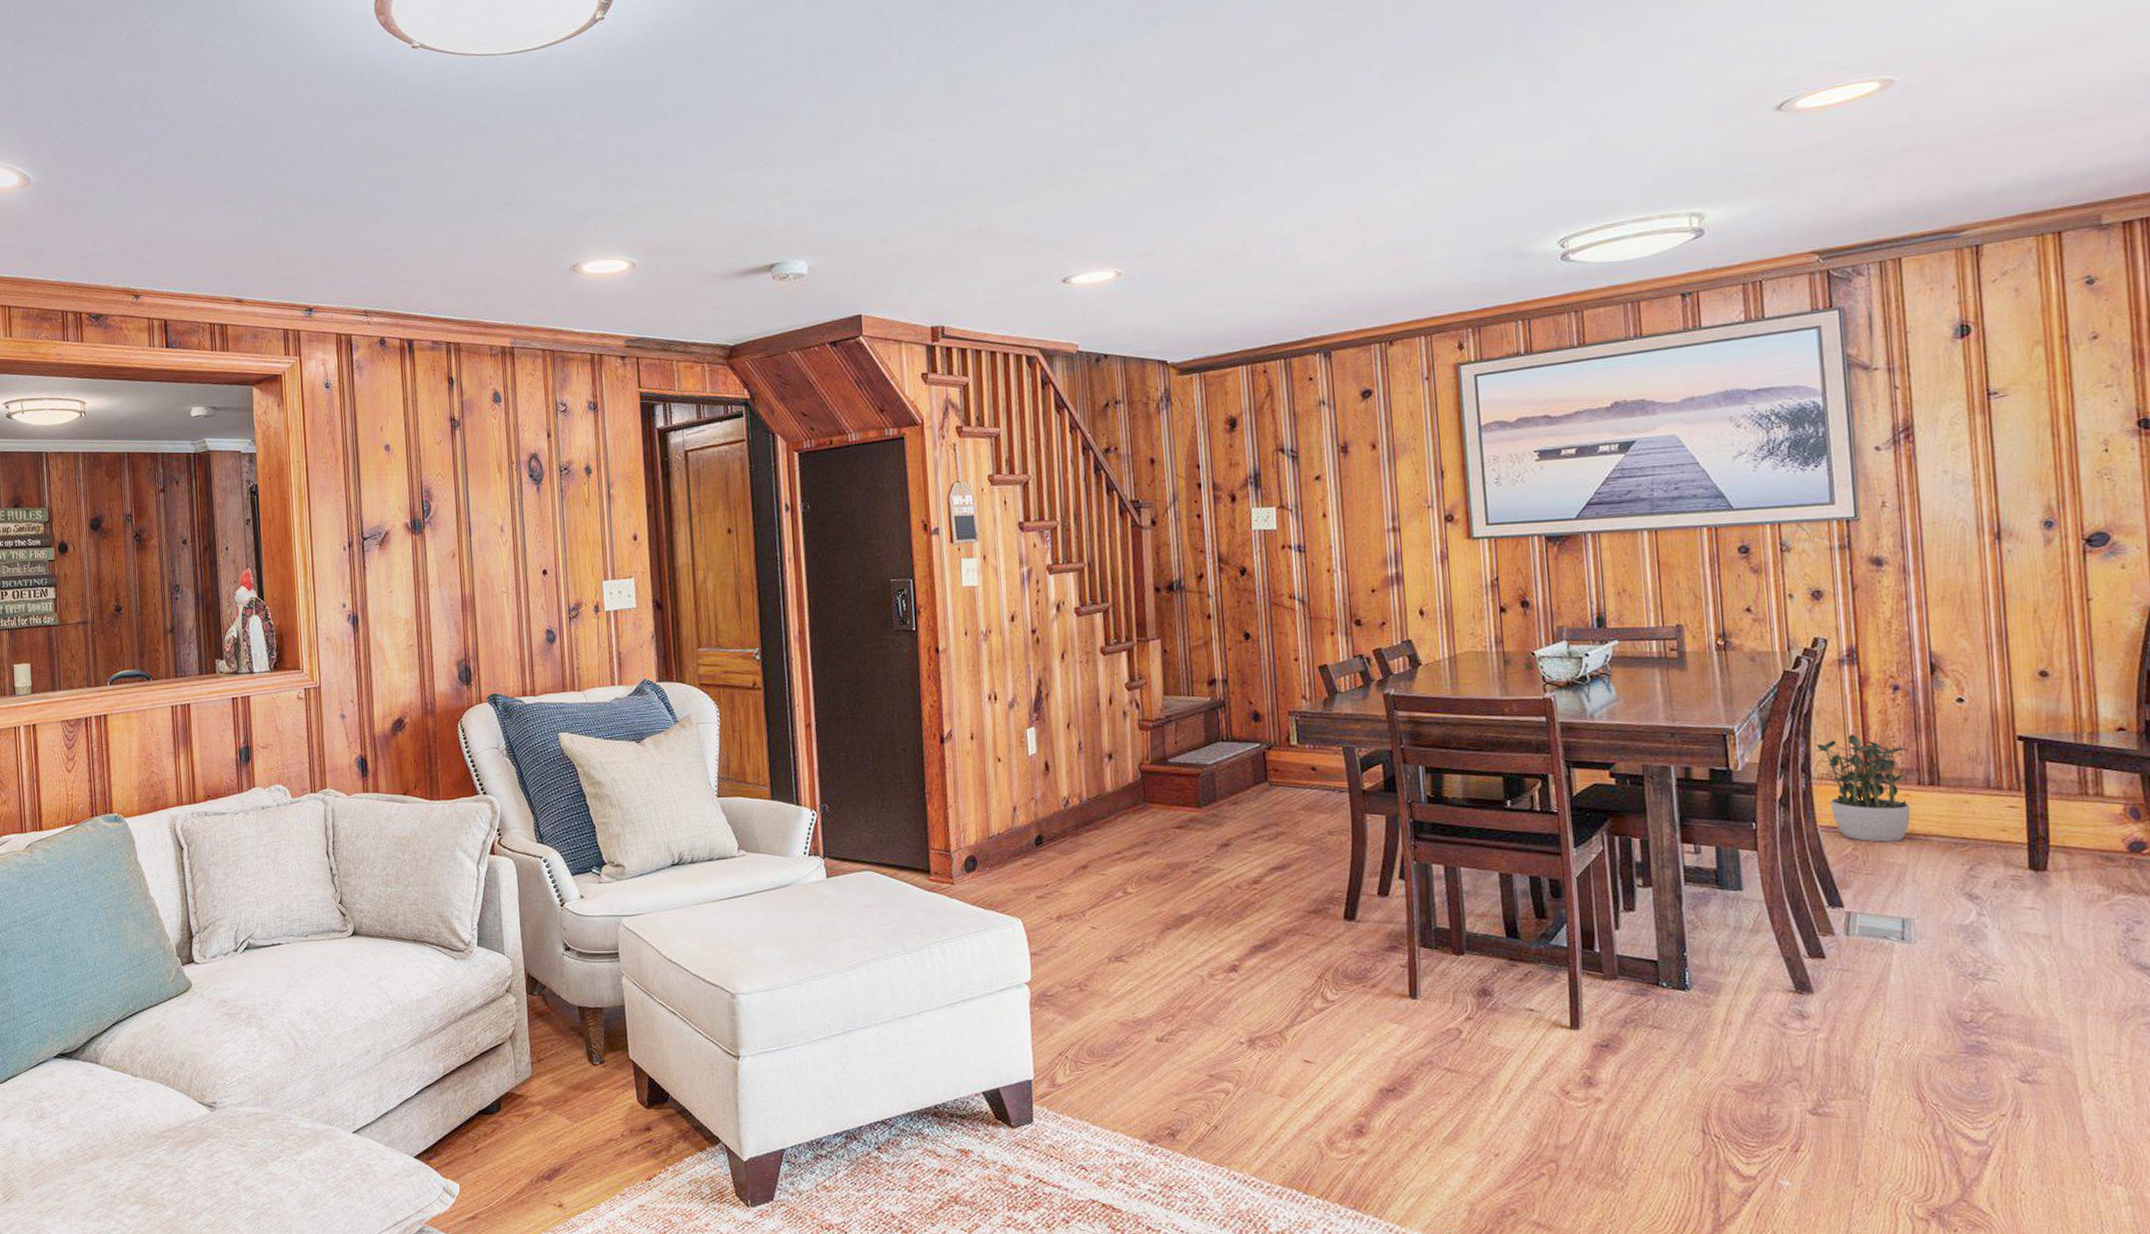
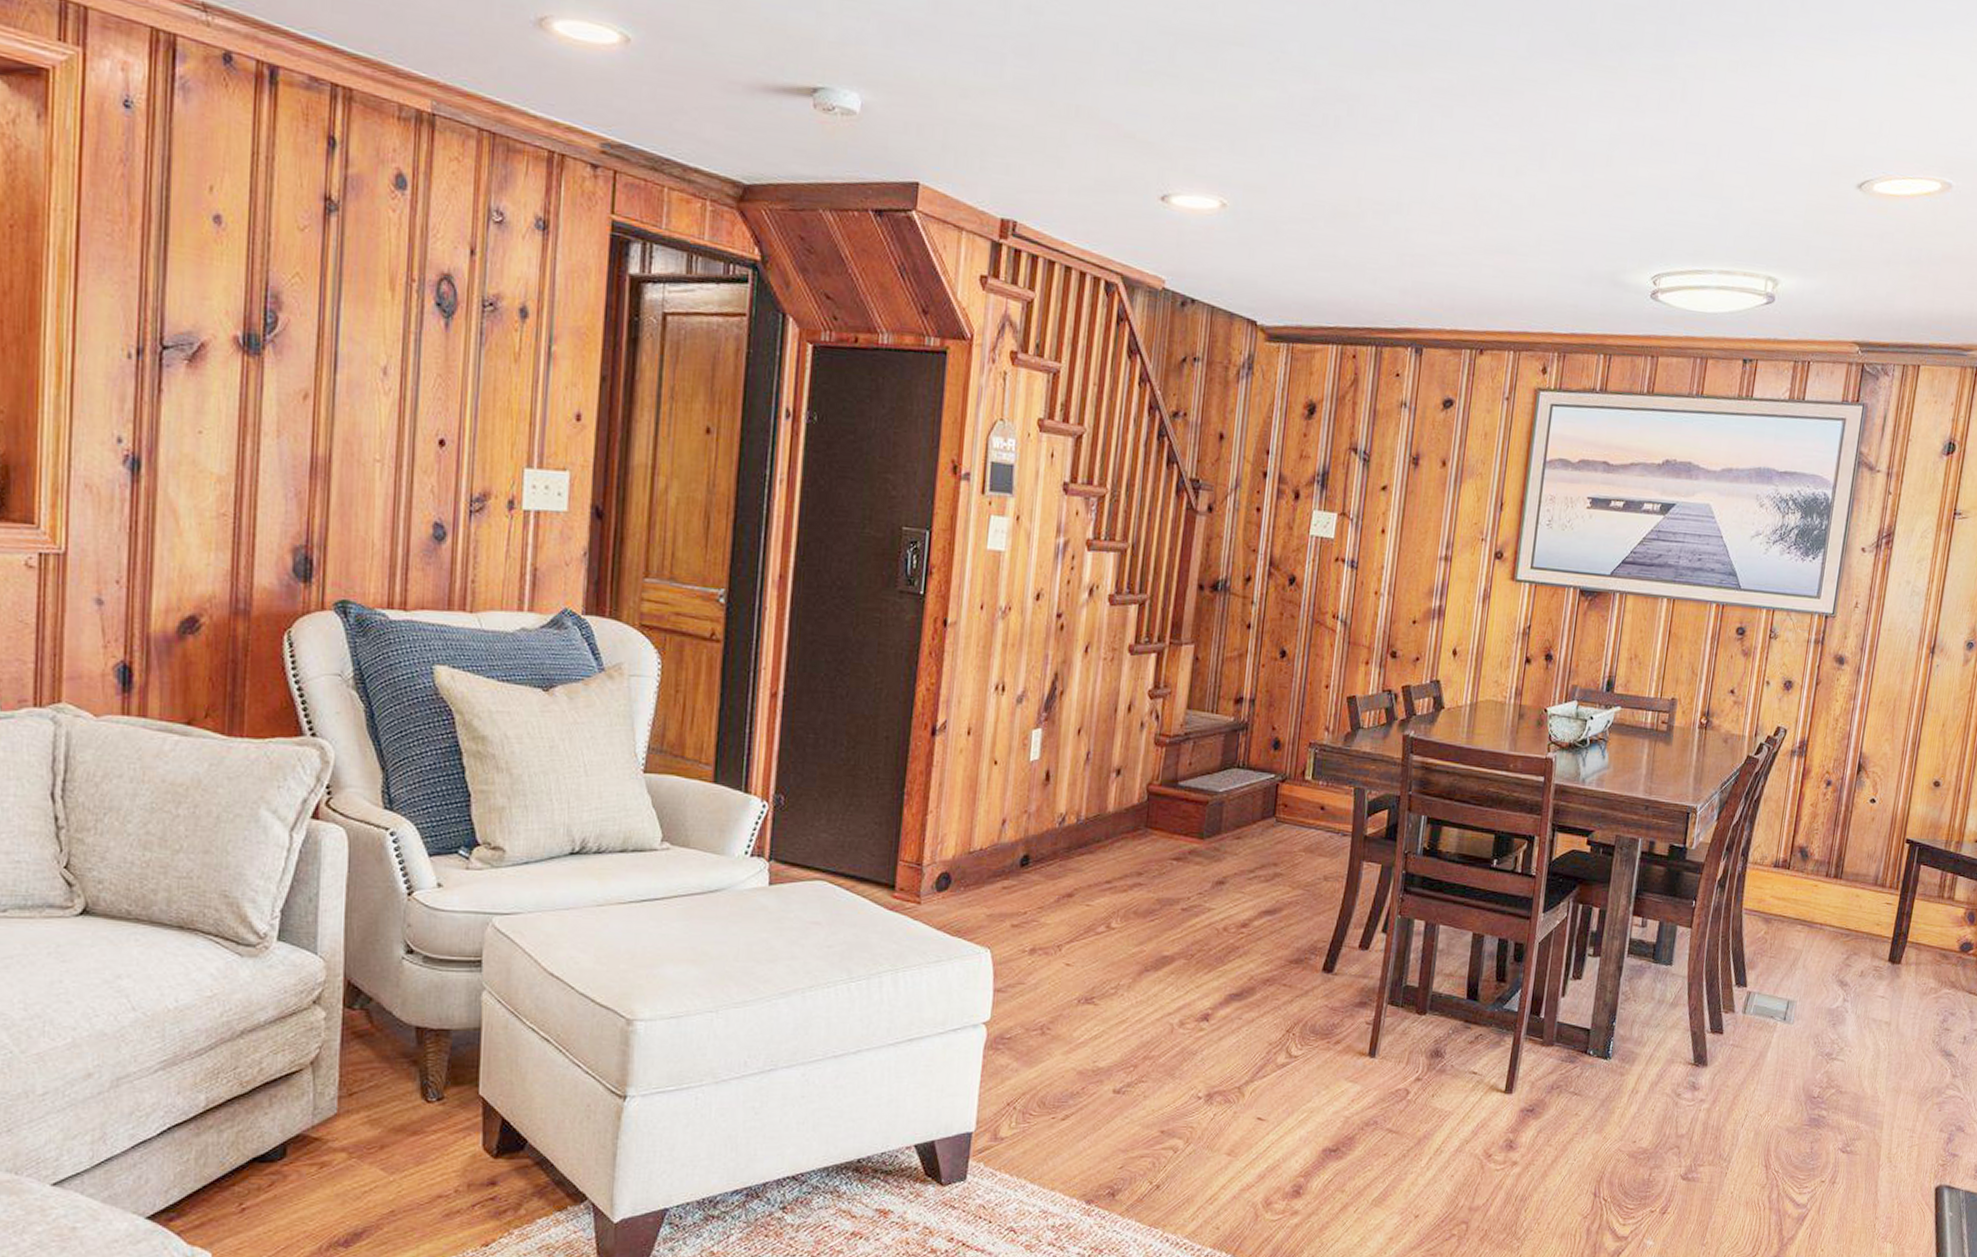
potted plant: present [1815,733,1911,842] -> none [1755,823,1826,928]

